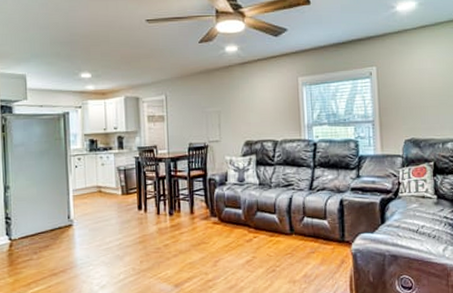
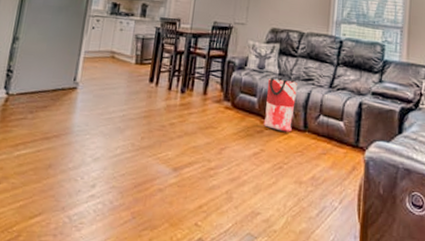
bag: none [249,187,279,238] -> present [263,77,297,132]

